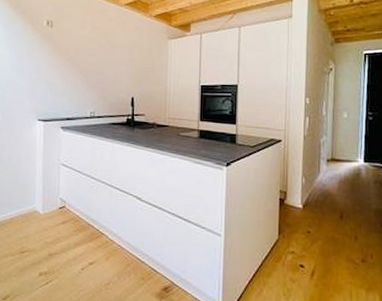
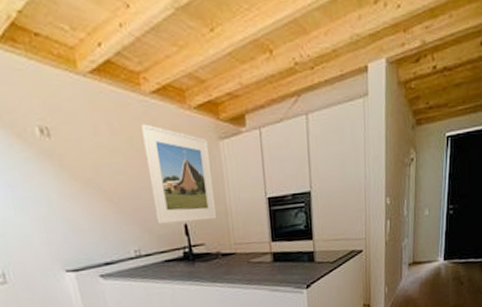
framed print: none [112,24,160,97] -> present [141,124,218,224]

